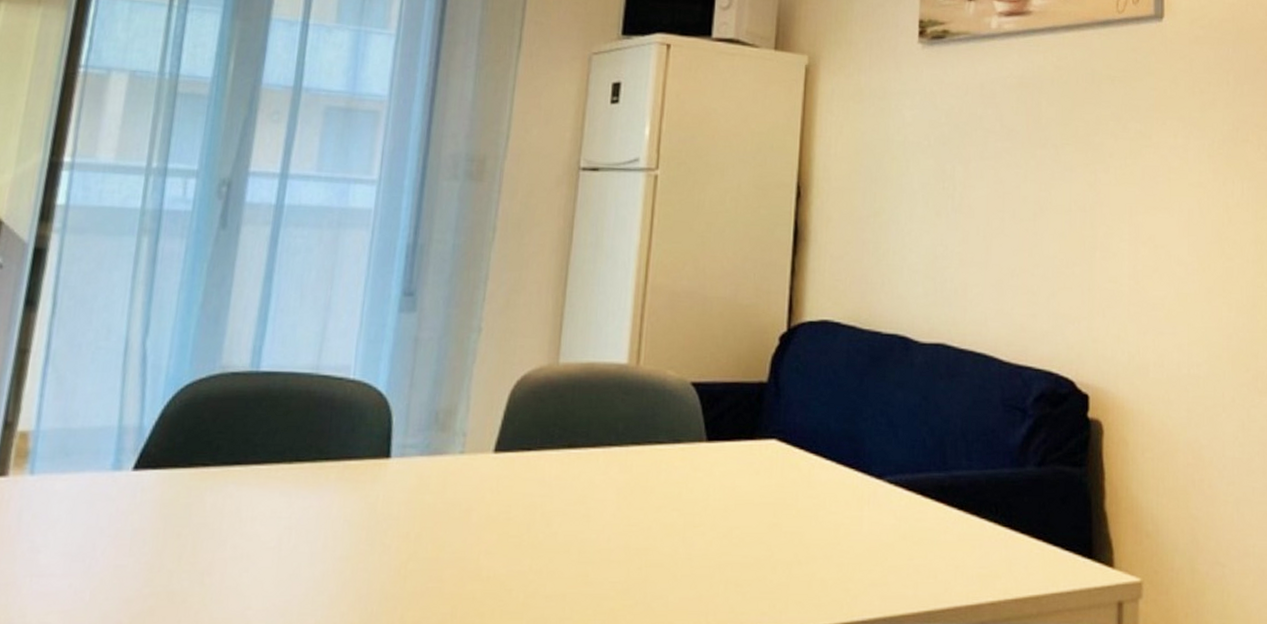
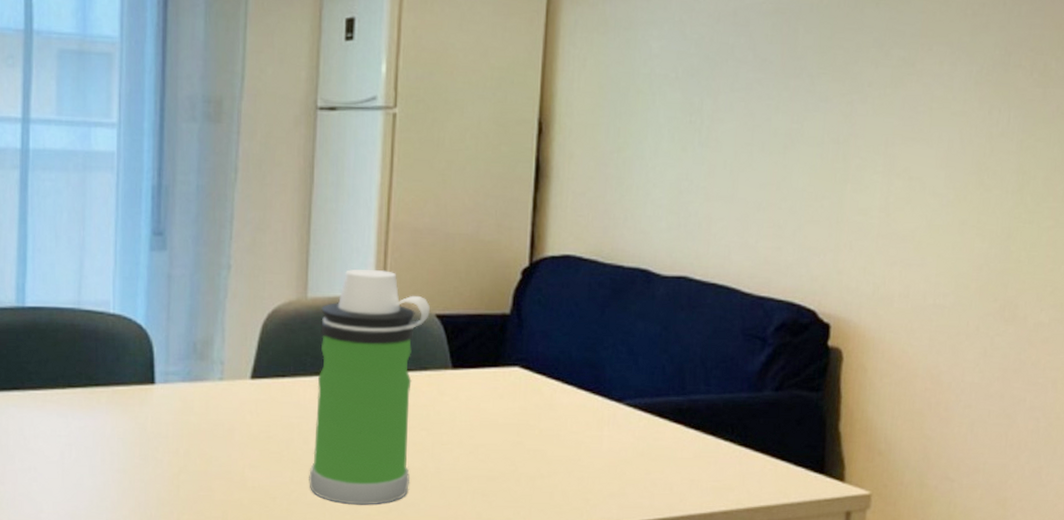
water bottle: none [549,333,686,598] -> present [309,268,431,505]

